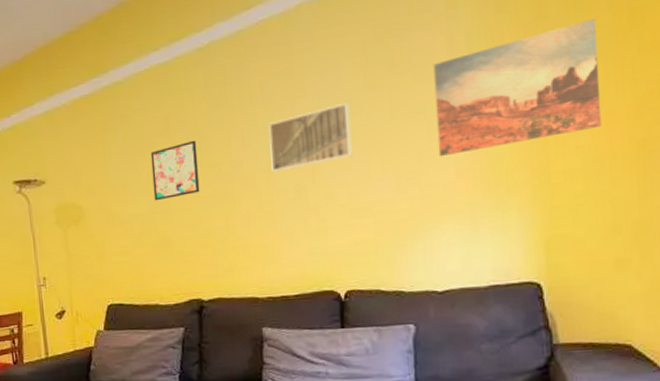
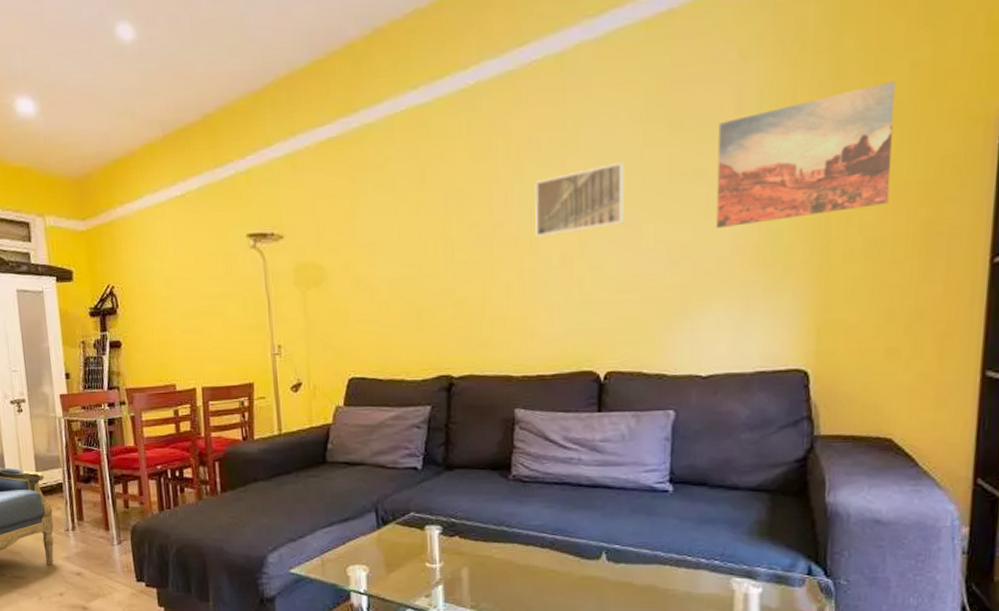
wall art: present [150,140,200,201] -> none [403,196,456,264]

